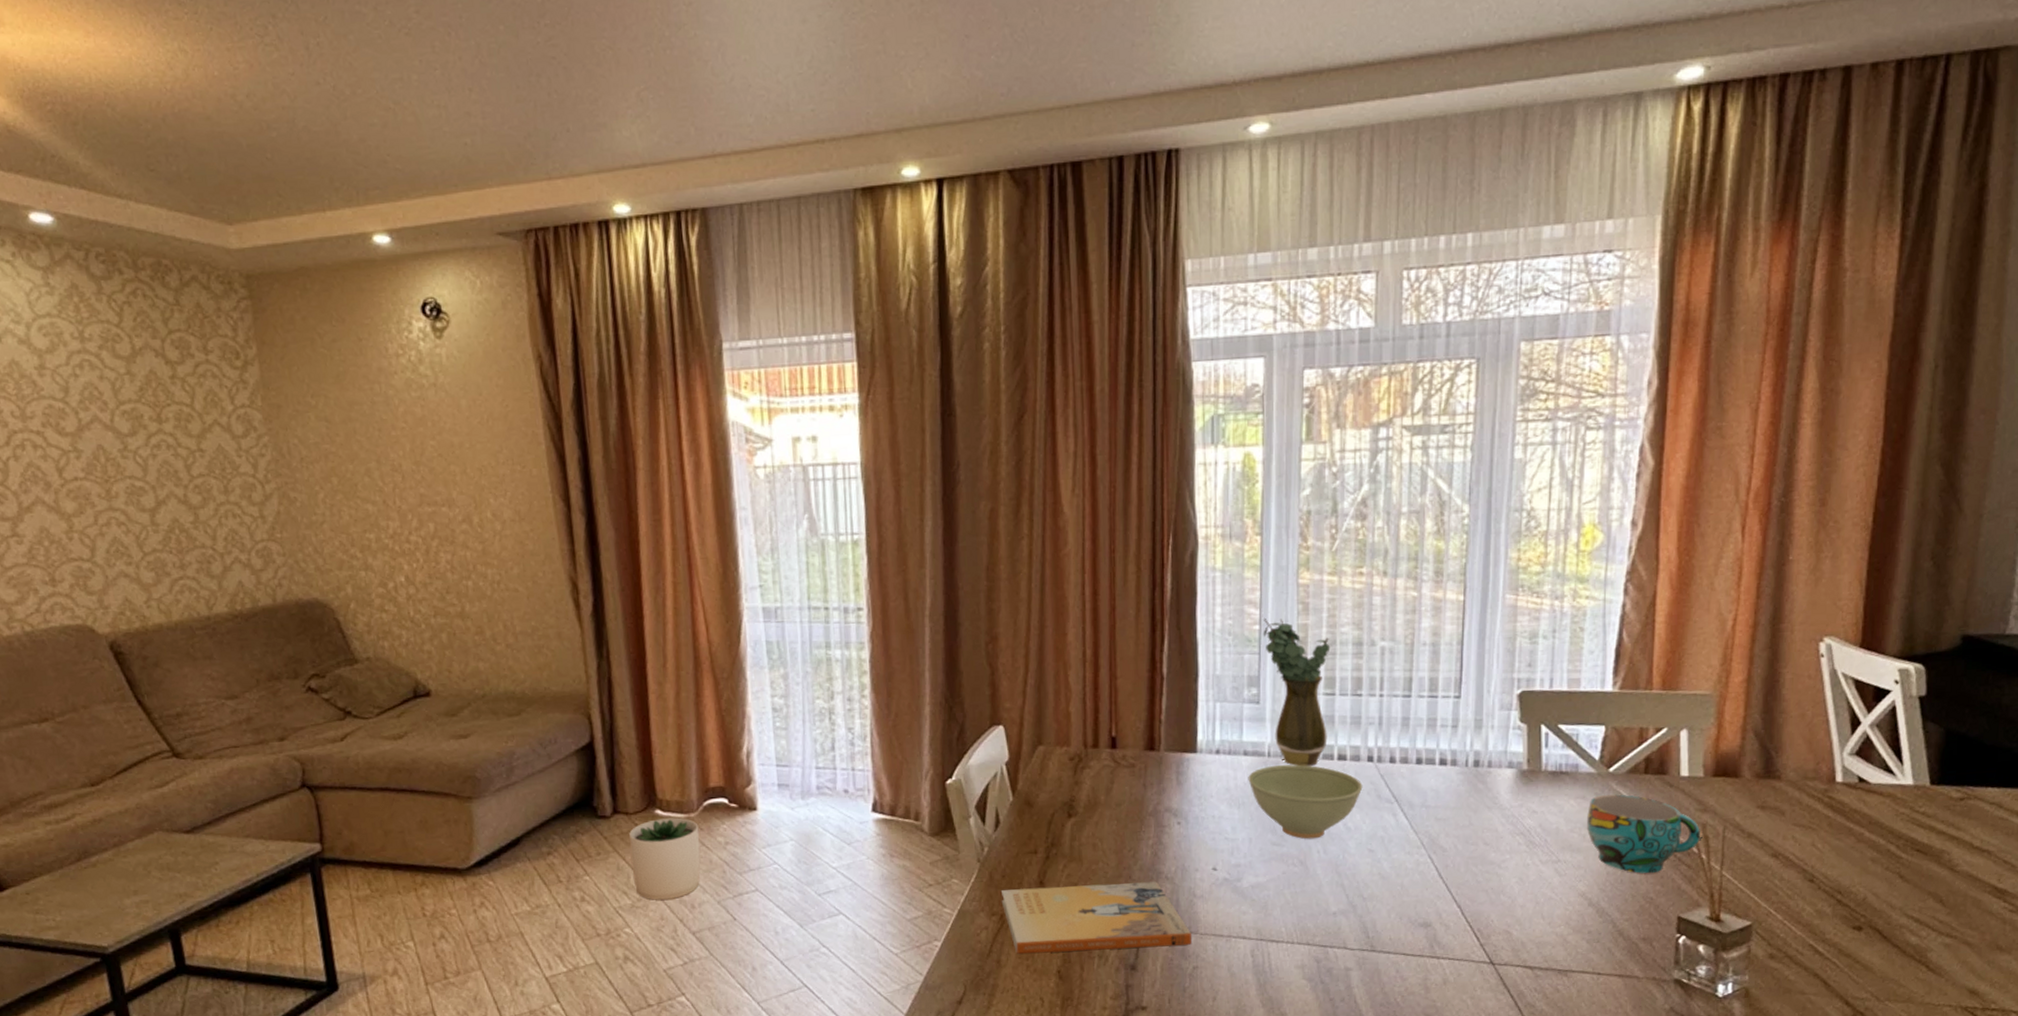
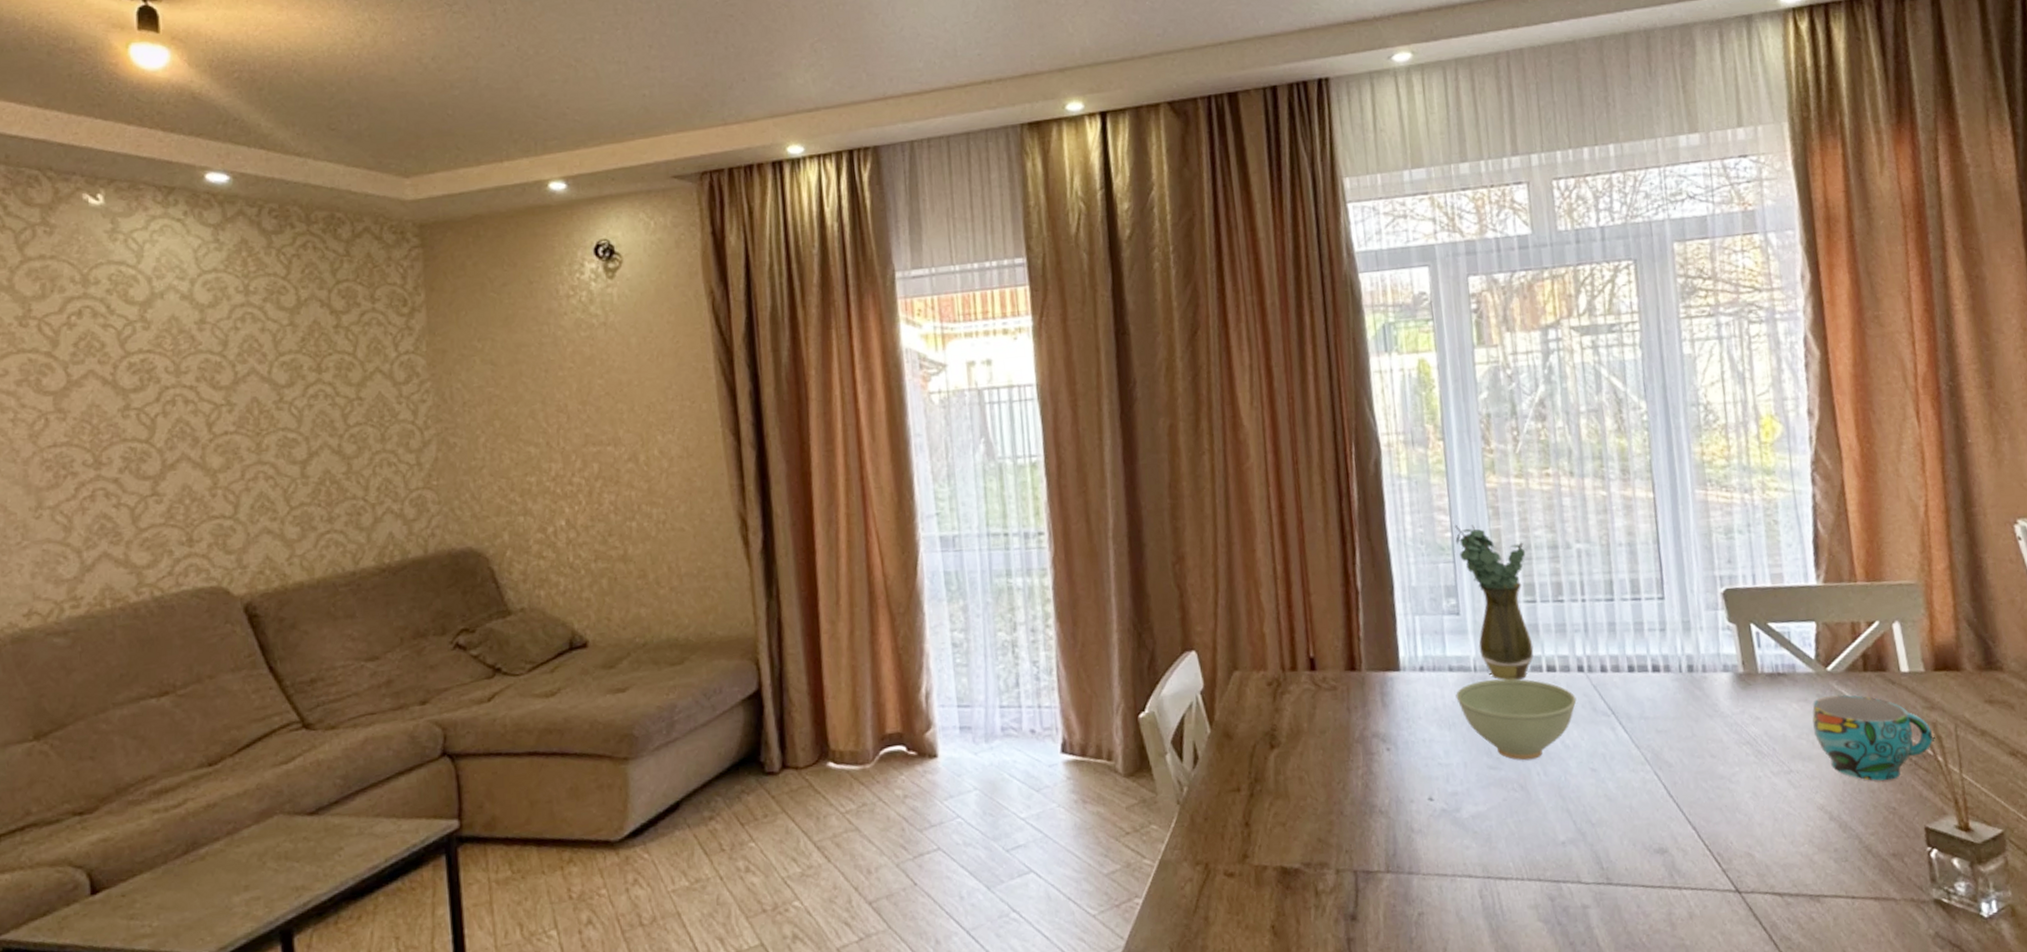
planter: present [629,817,701,900] -> none [799,770,877,867]
book: present [1000,881,1191,955] -> none [1203,816,1414,909]

